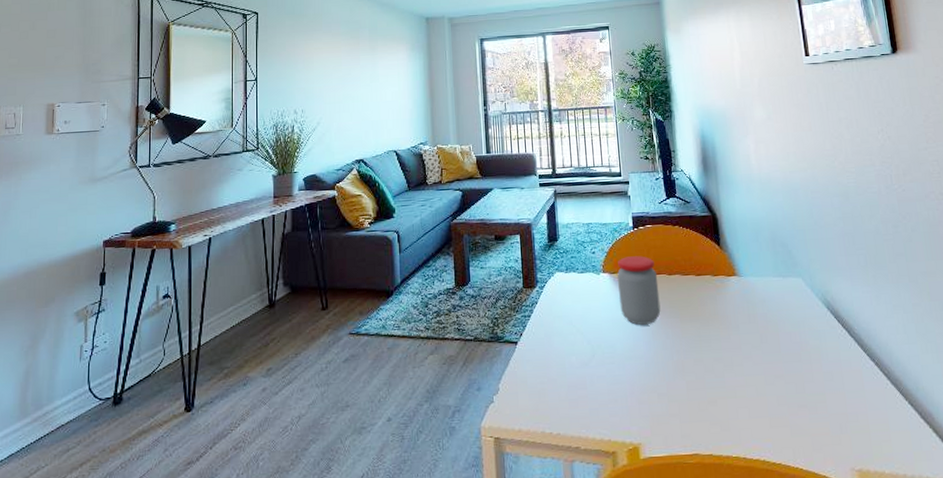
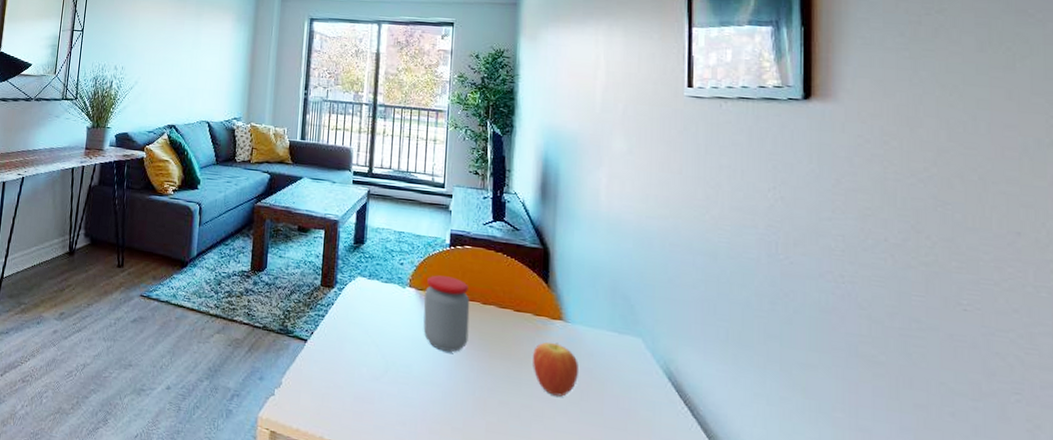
fruit: none [716,296,757,344] -> present [533,341,580,397]

